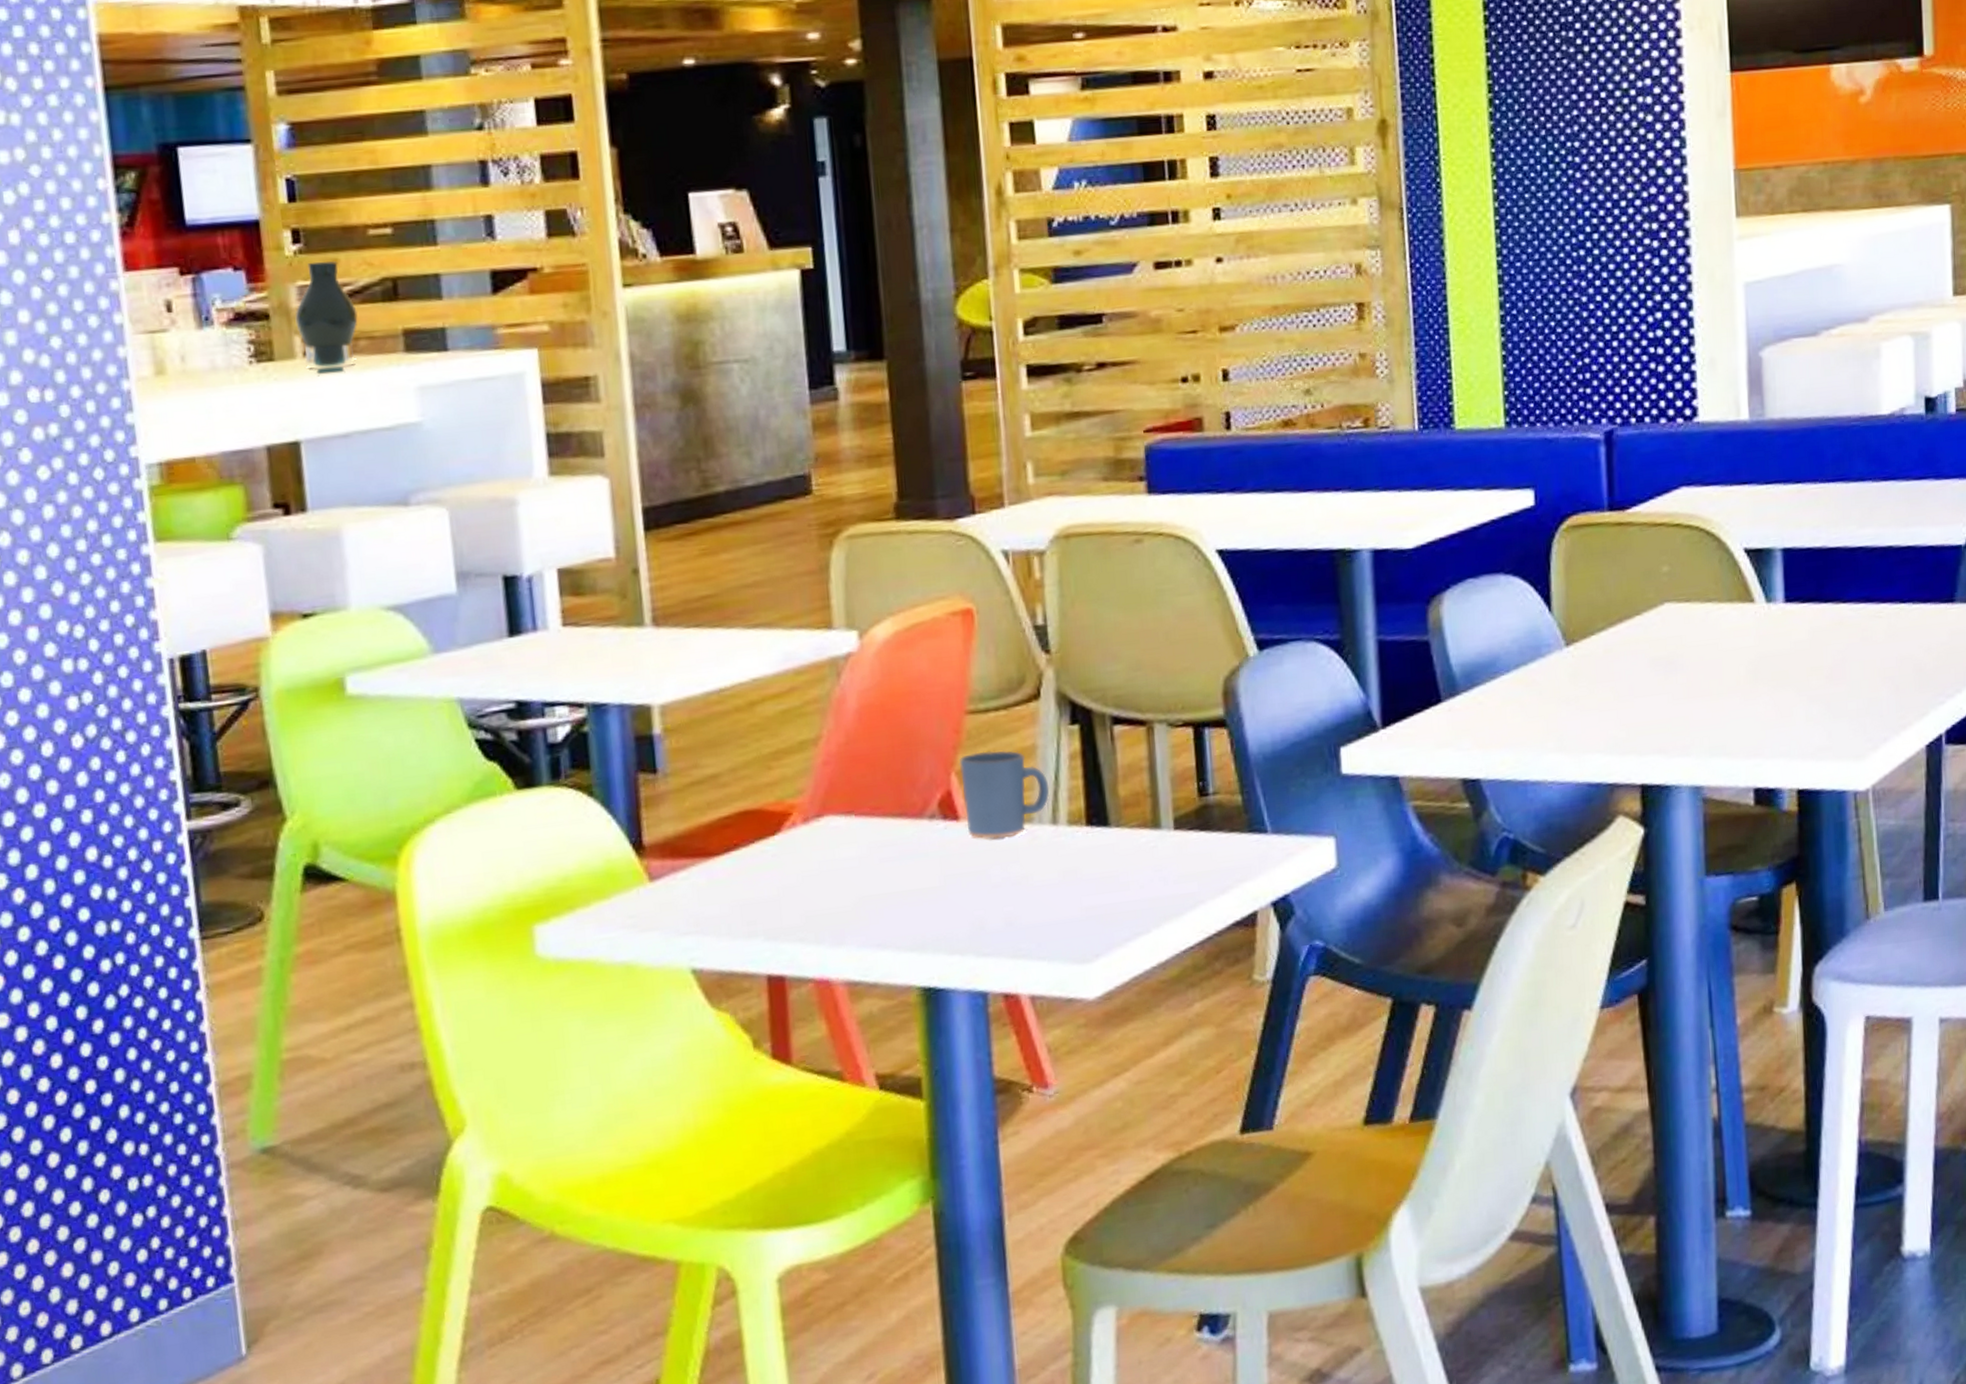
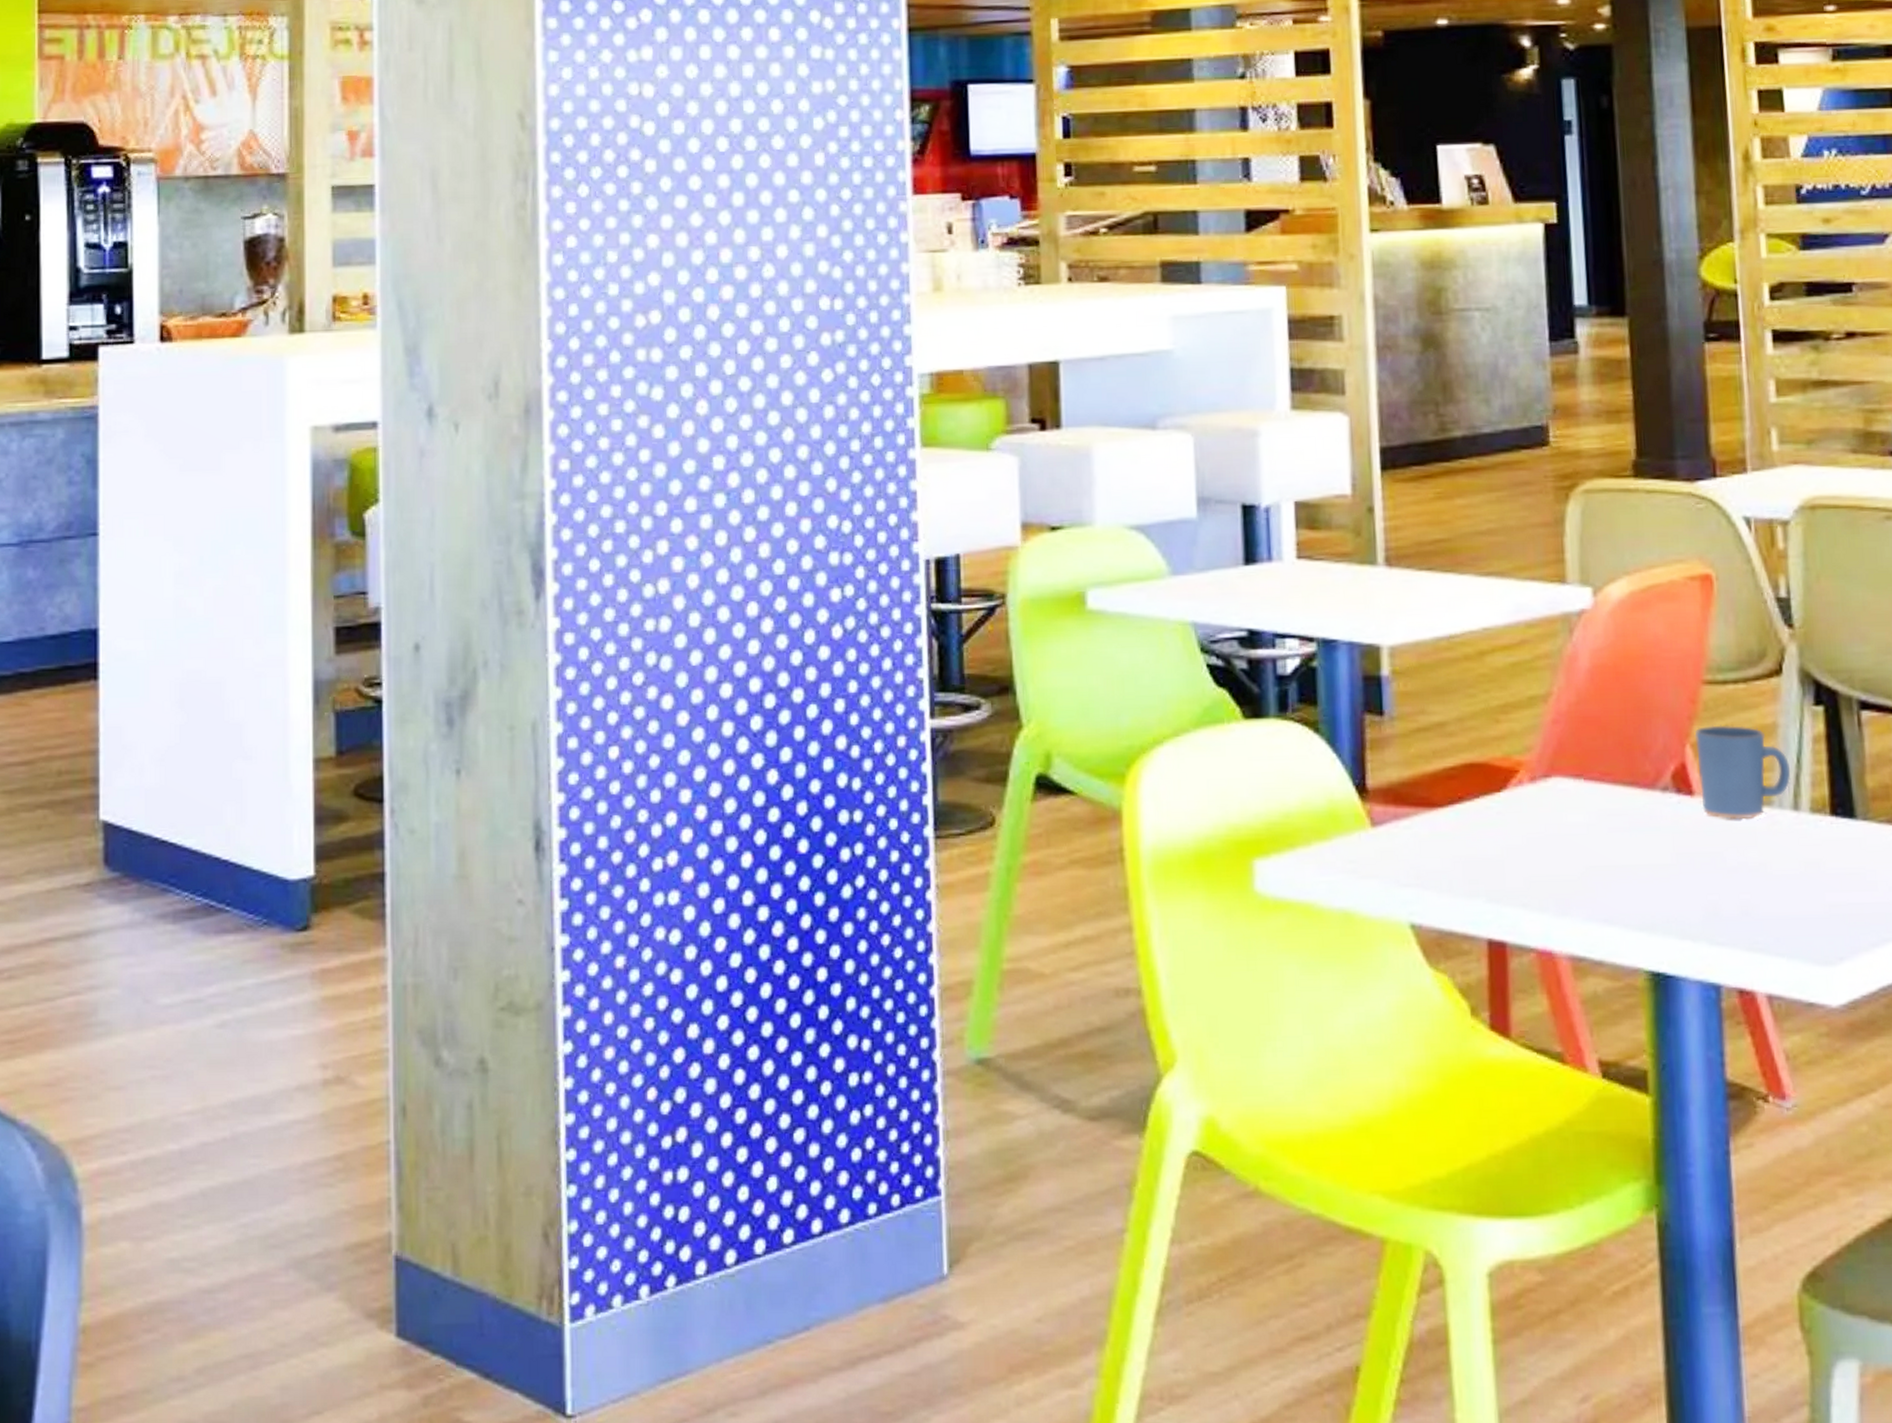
vase: present [295,261,358,377] -> none [1062,194,1120,301]

